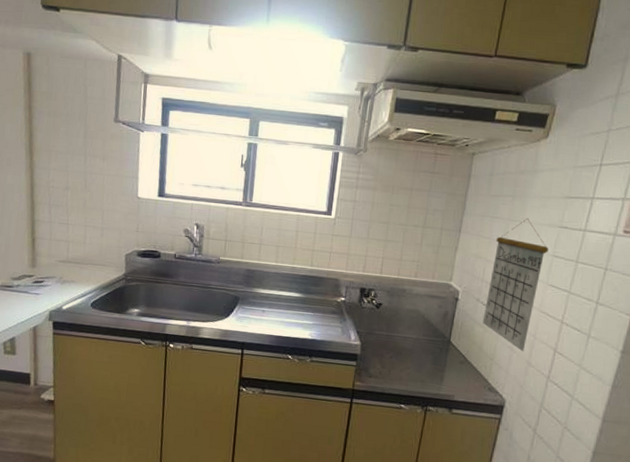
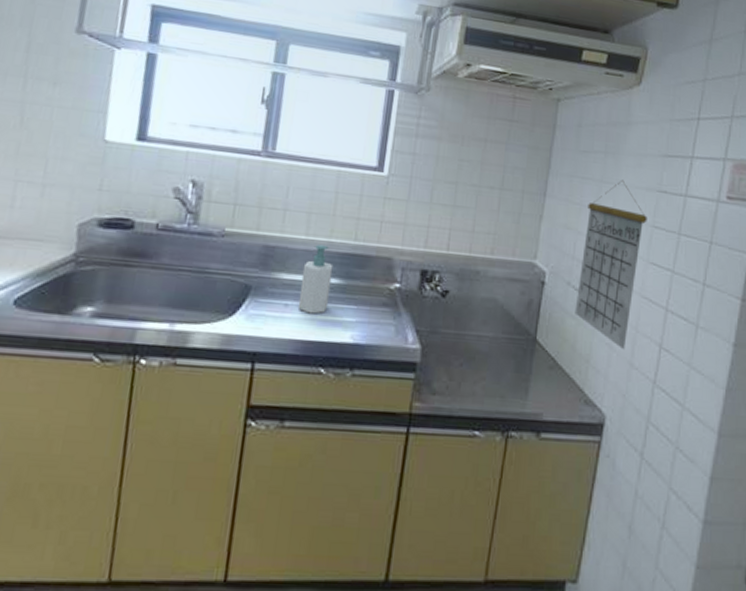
soap bottle: none [271,269,296,318] -> present [297,245,334,314]

